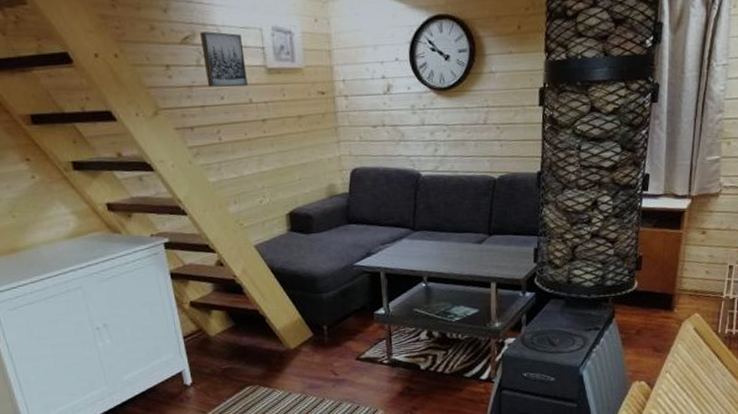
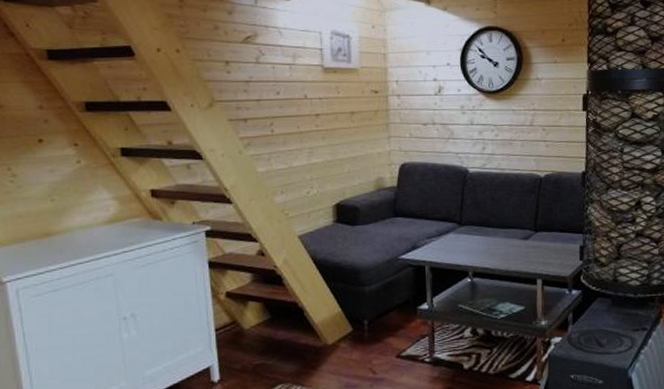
wall art: present [200,31,248,88] -> none [262,33,304,84]

